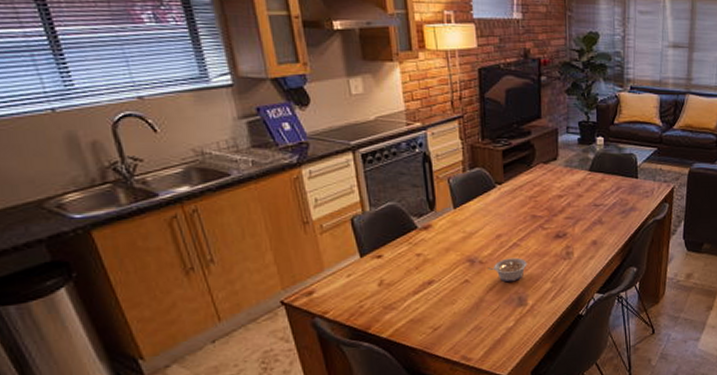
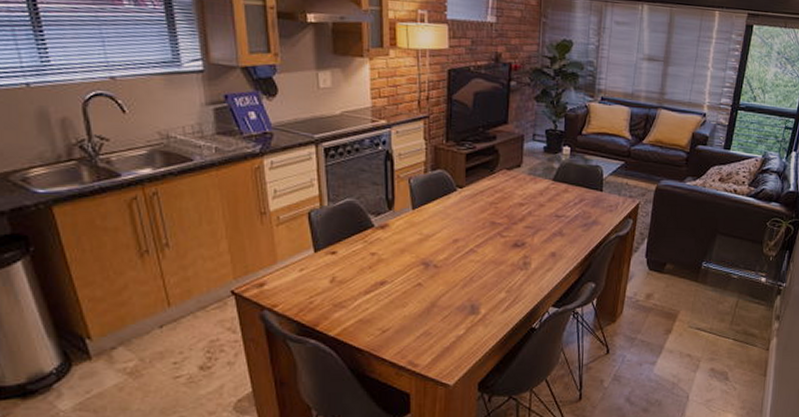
legume: present [487,257,527,283] -> none [441,264,483,289]

